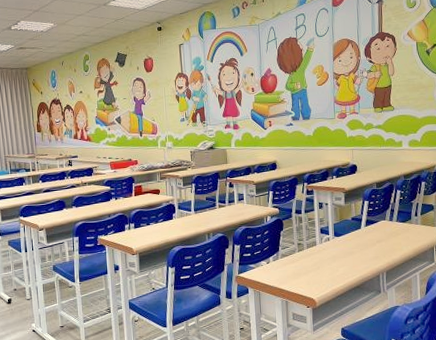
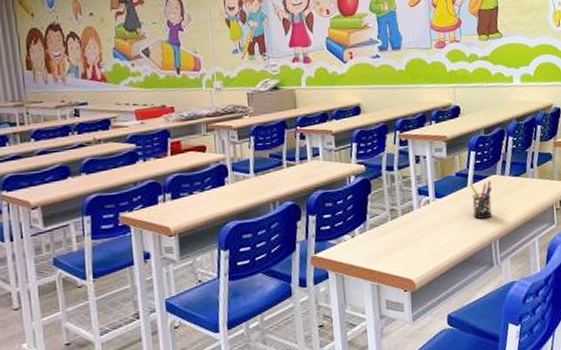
pen holder: none [362,225,382,255] -> present [468,181,493,219]

